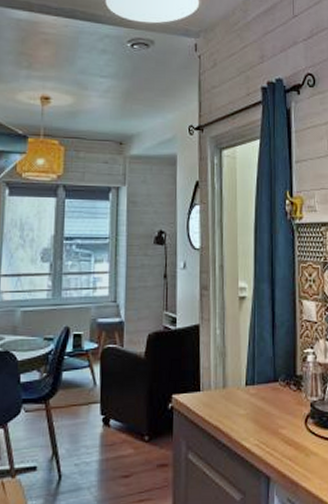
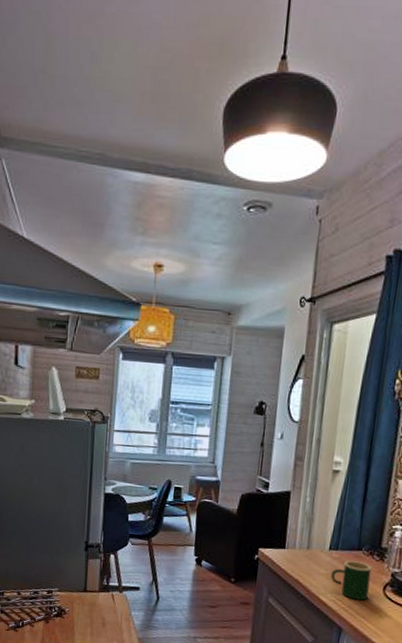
mug: none [251,395,291,440] -> present [330,560,372,601]

